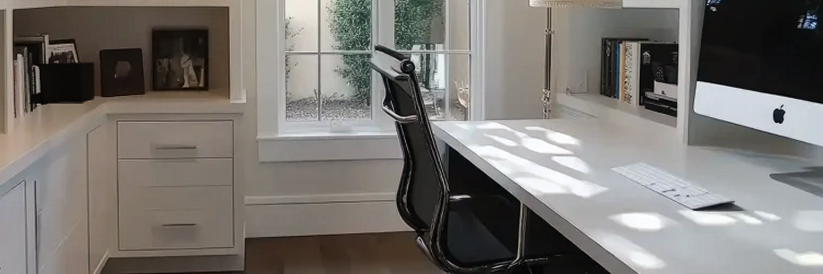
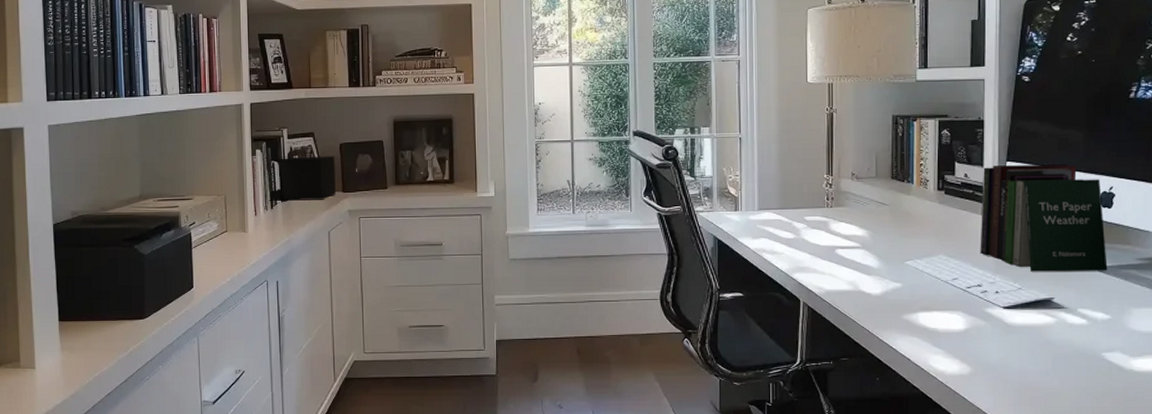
books: none [674,84,779,178] -> present [980,164,1108,272]

